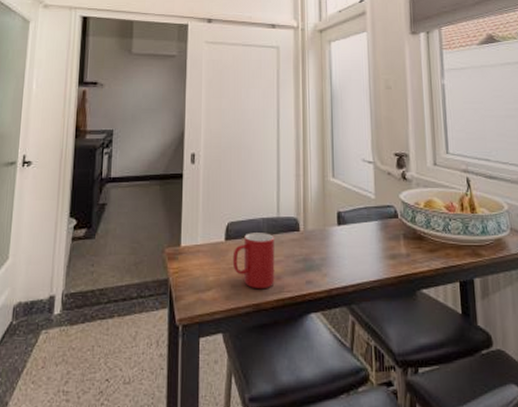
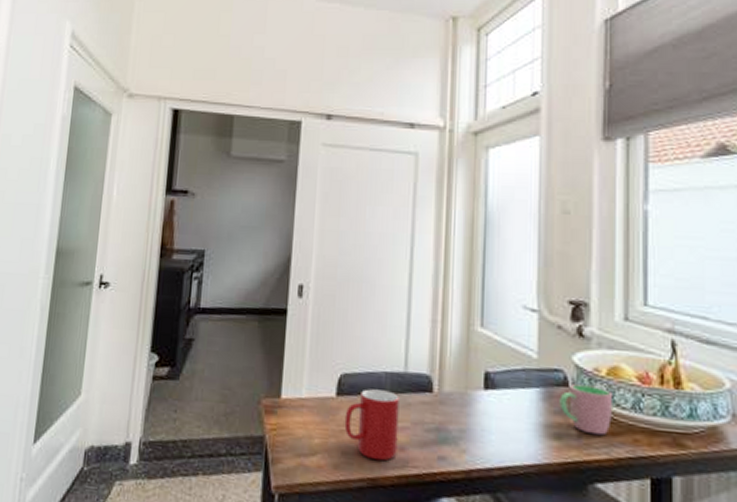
cup: none [392,216,430,253] -> present [559,384,612,436]

